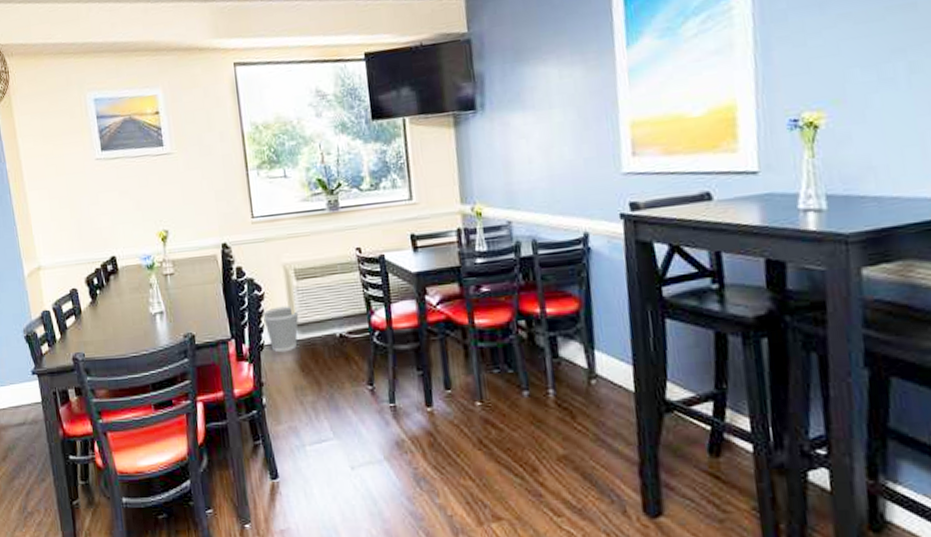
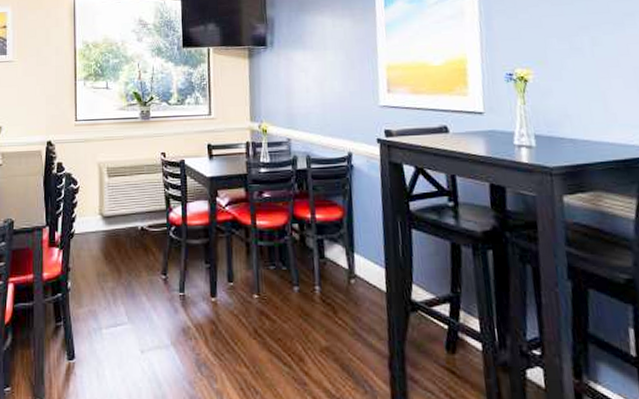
wastebasket: present [261,305,300,353] -> none [75,199,109,241]

